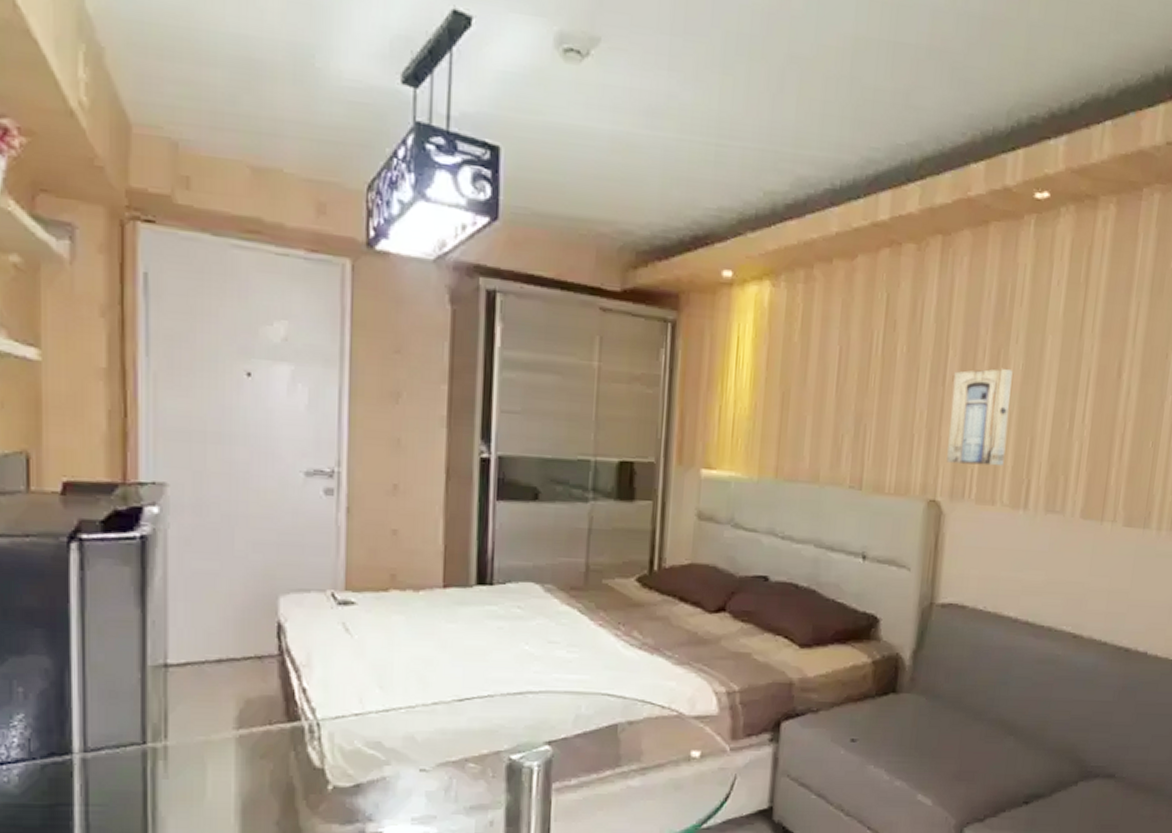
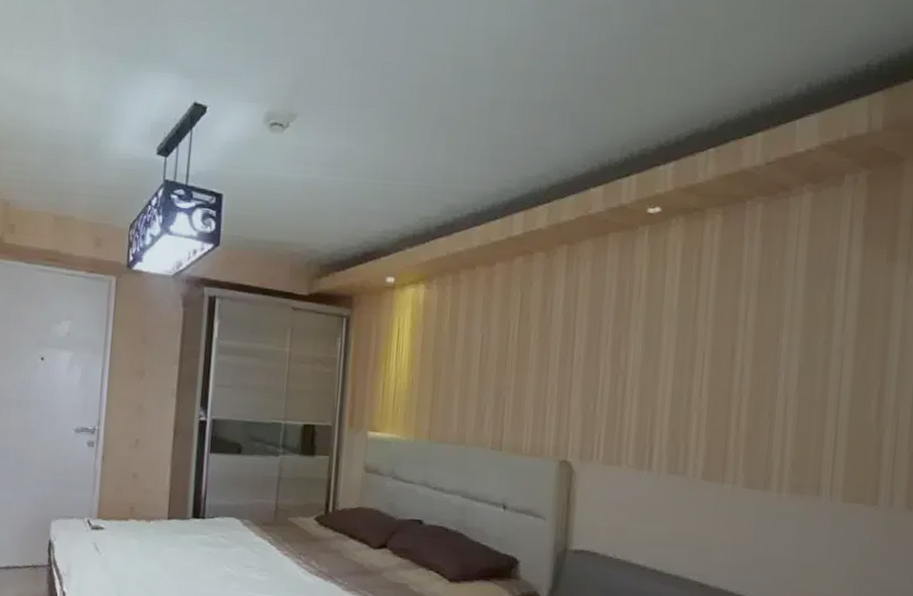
wall art: present [946,368,1013,466] -> none [576,351,633,433]

